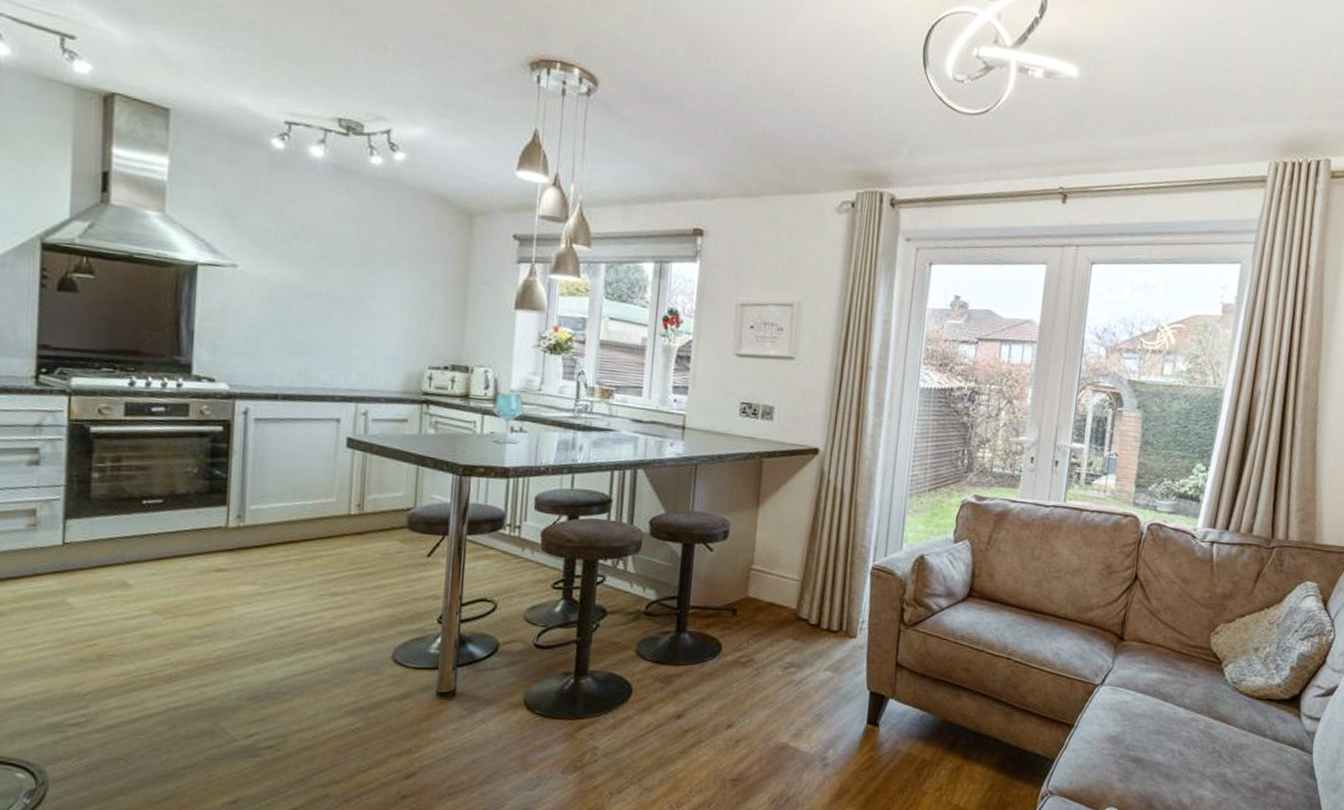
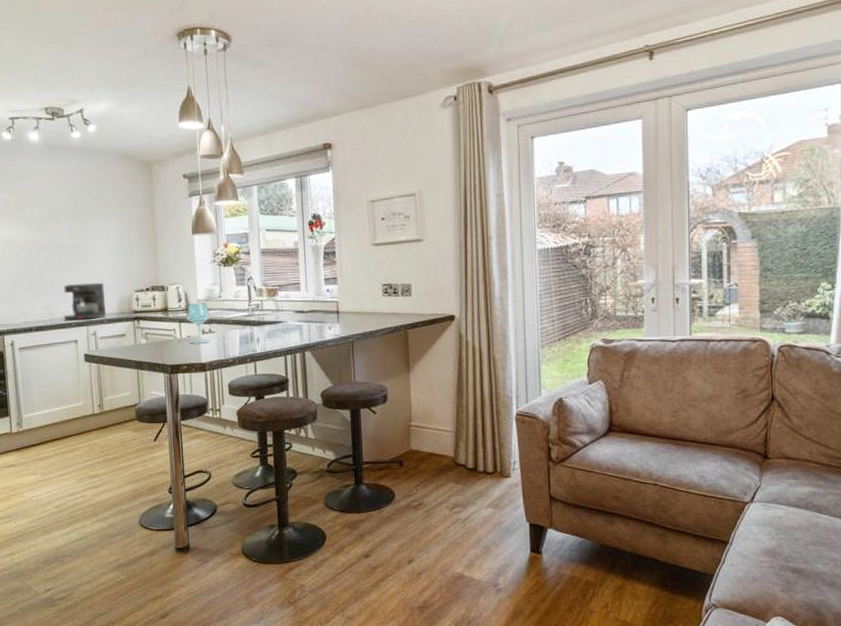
coffee maker: none [325,345,389,395] -> present [64,282,107,321]

